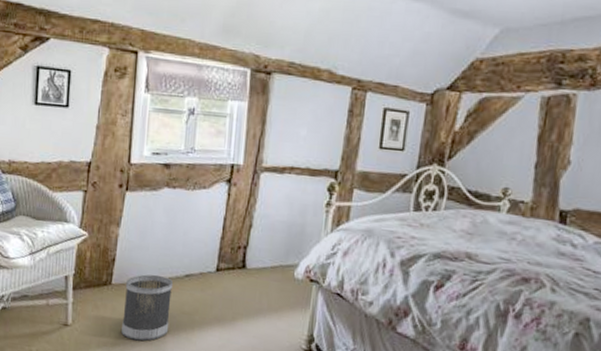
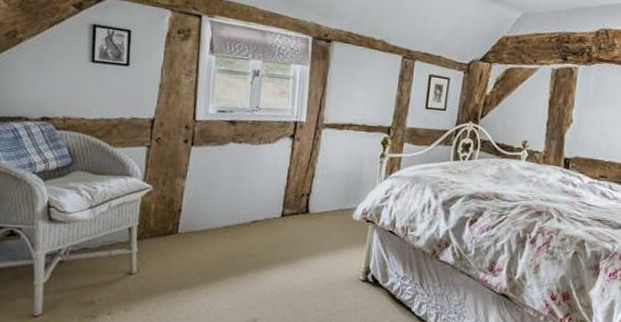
wastebasket: present [121,274,174,341] -> none [189,222,240,283]

